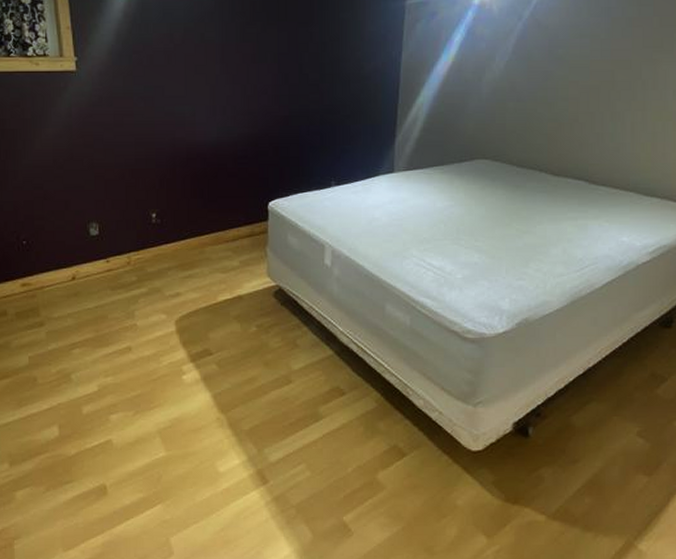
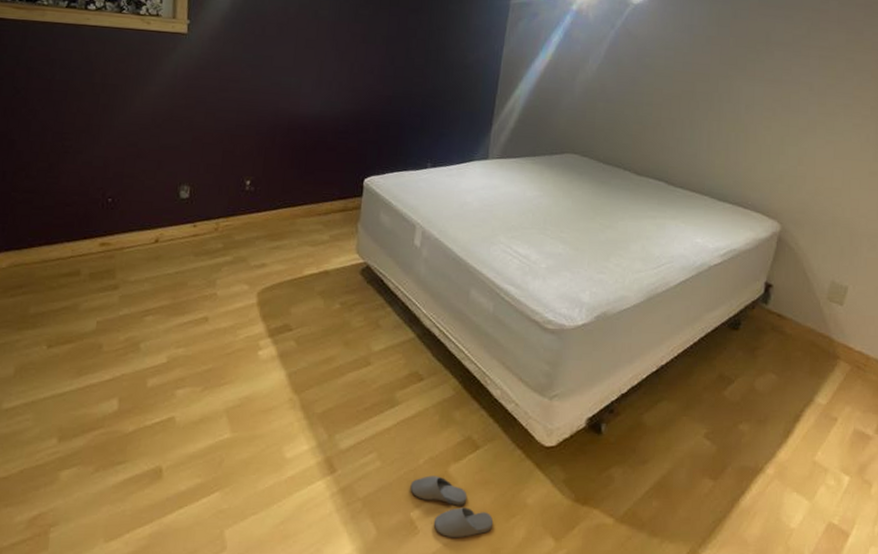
slippers: none [341,483,425,539] -> present [410,475,494,538]

